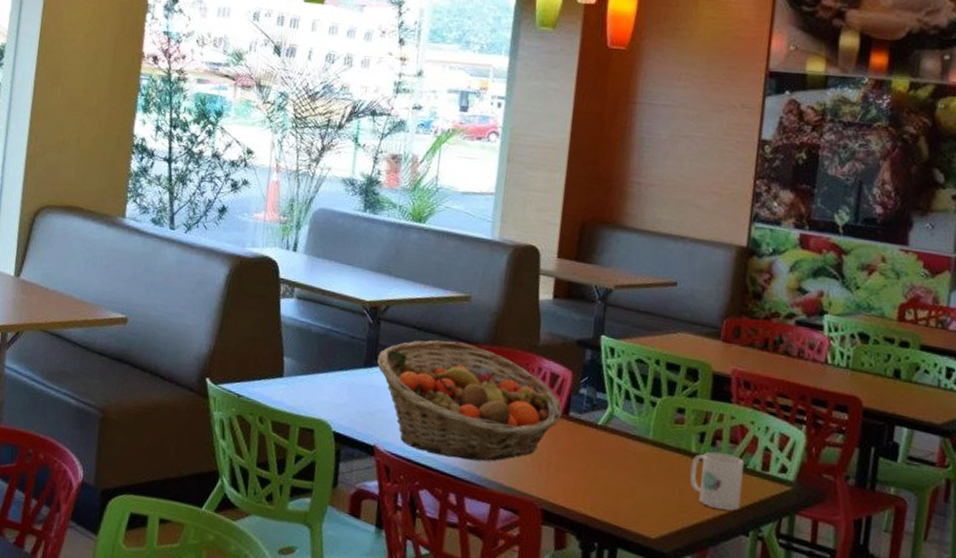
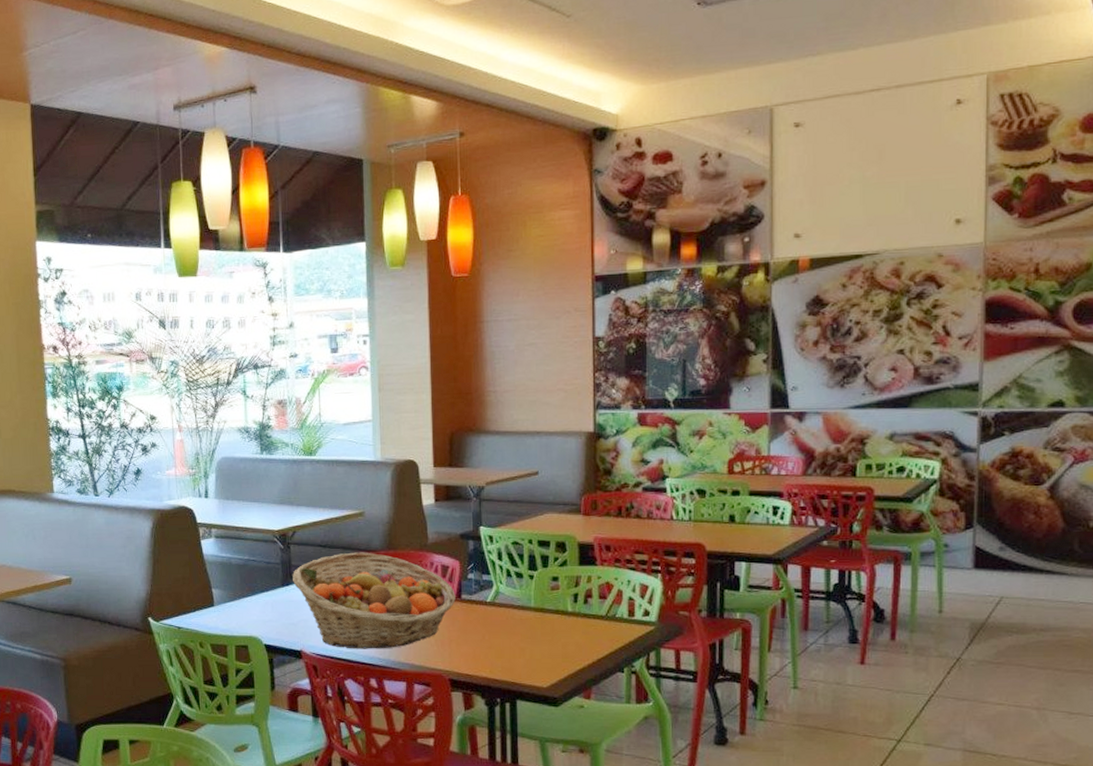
mug: present [689,452,744,511] -> none [569,608,614,654]

